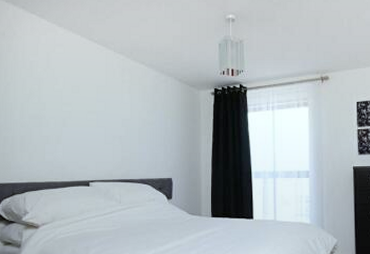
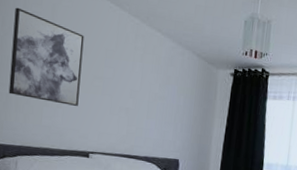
wall art: none [14,59,77,140] -> present [8,7,84,106]

